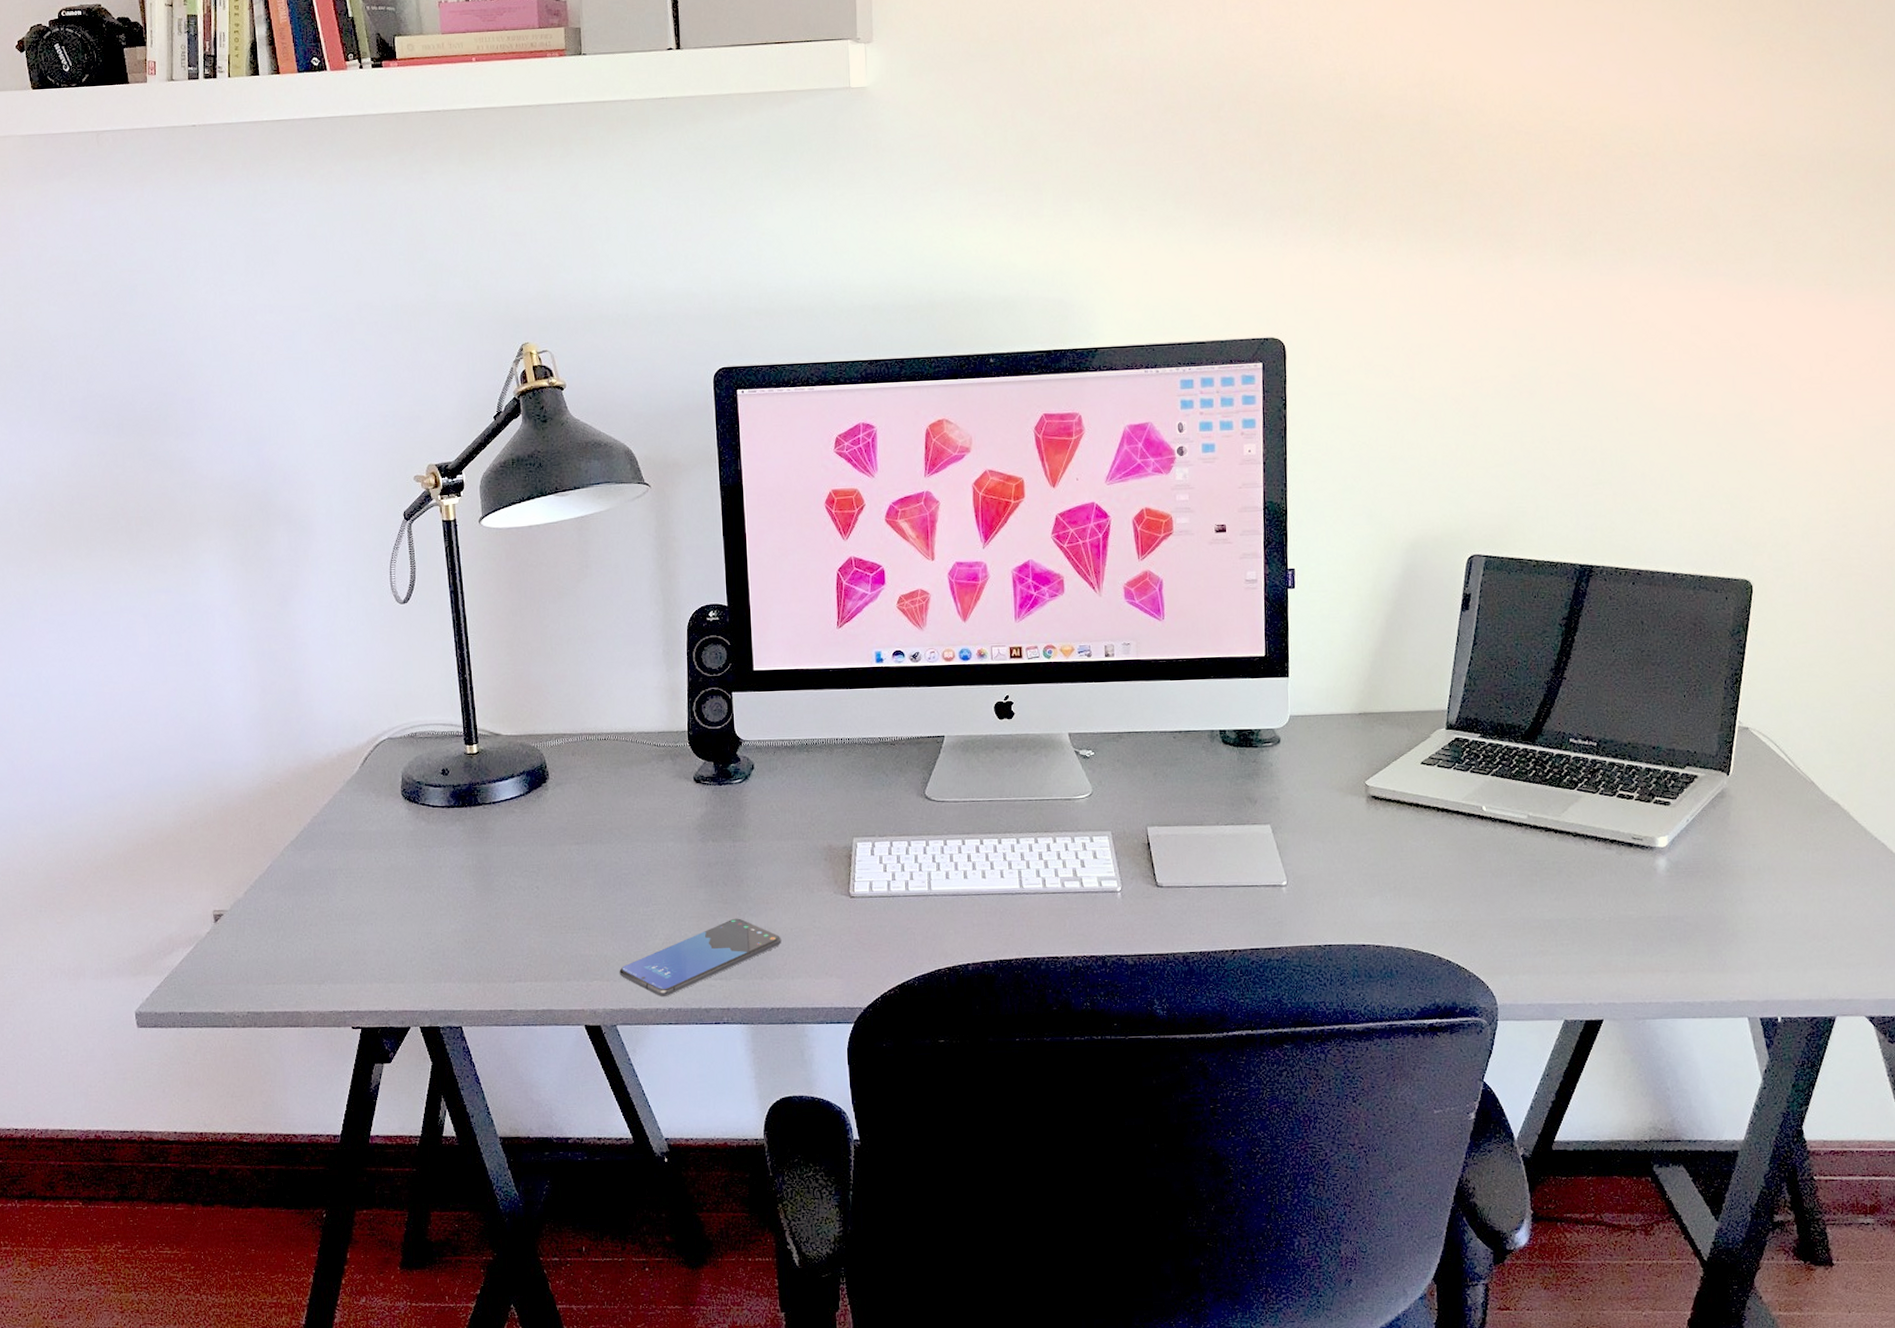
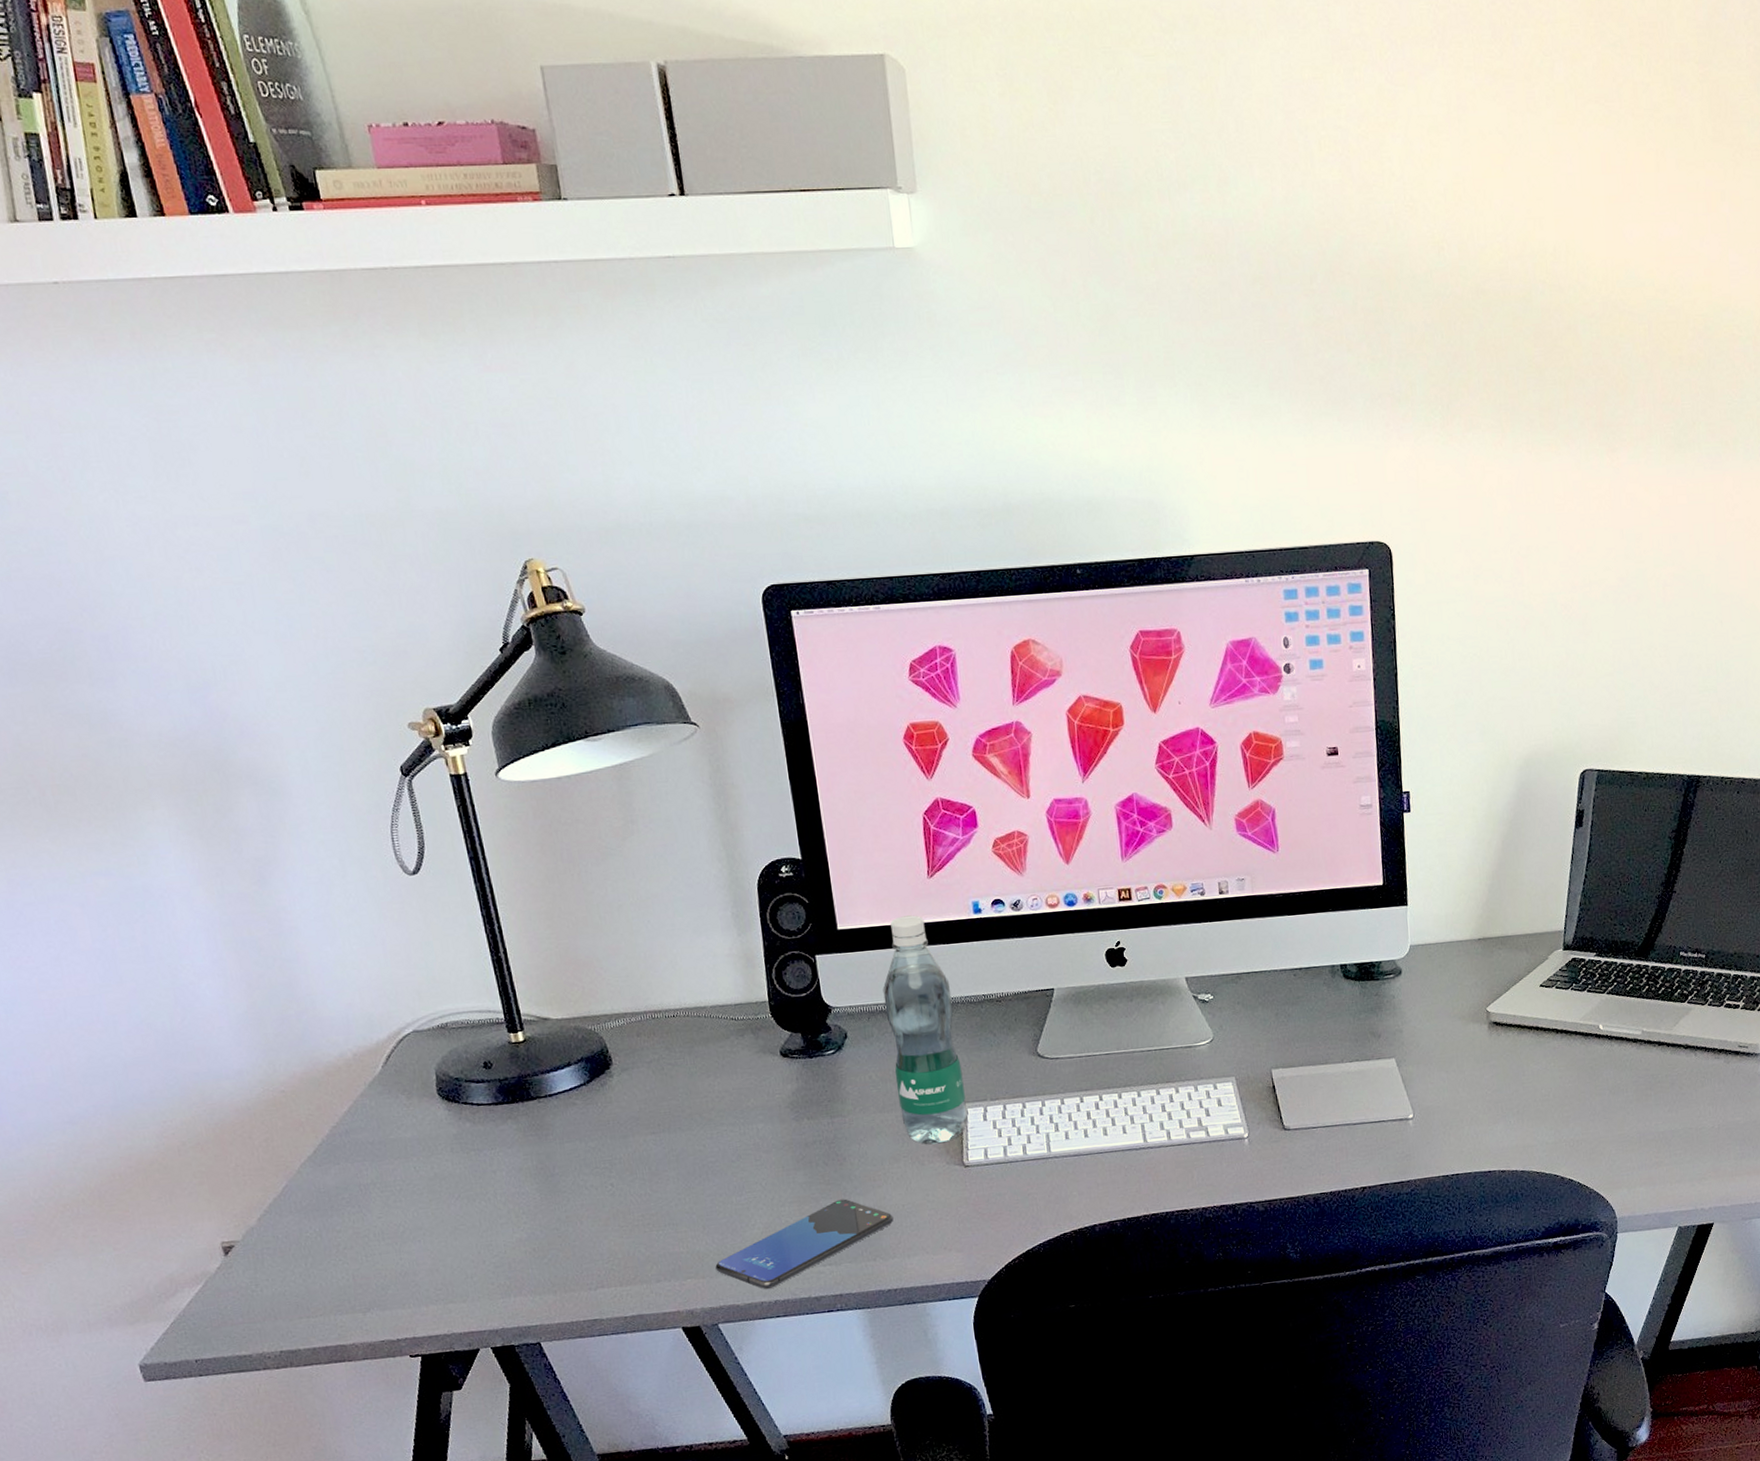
bottle: none [789,661,856,874] -> present [882,915,968,1145]

